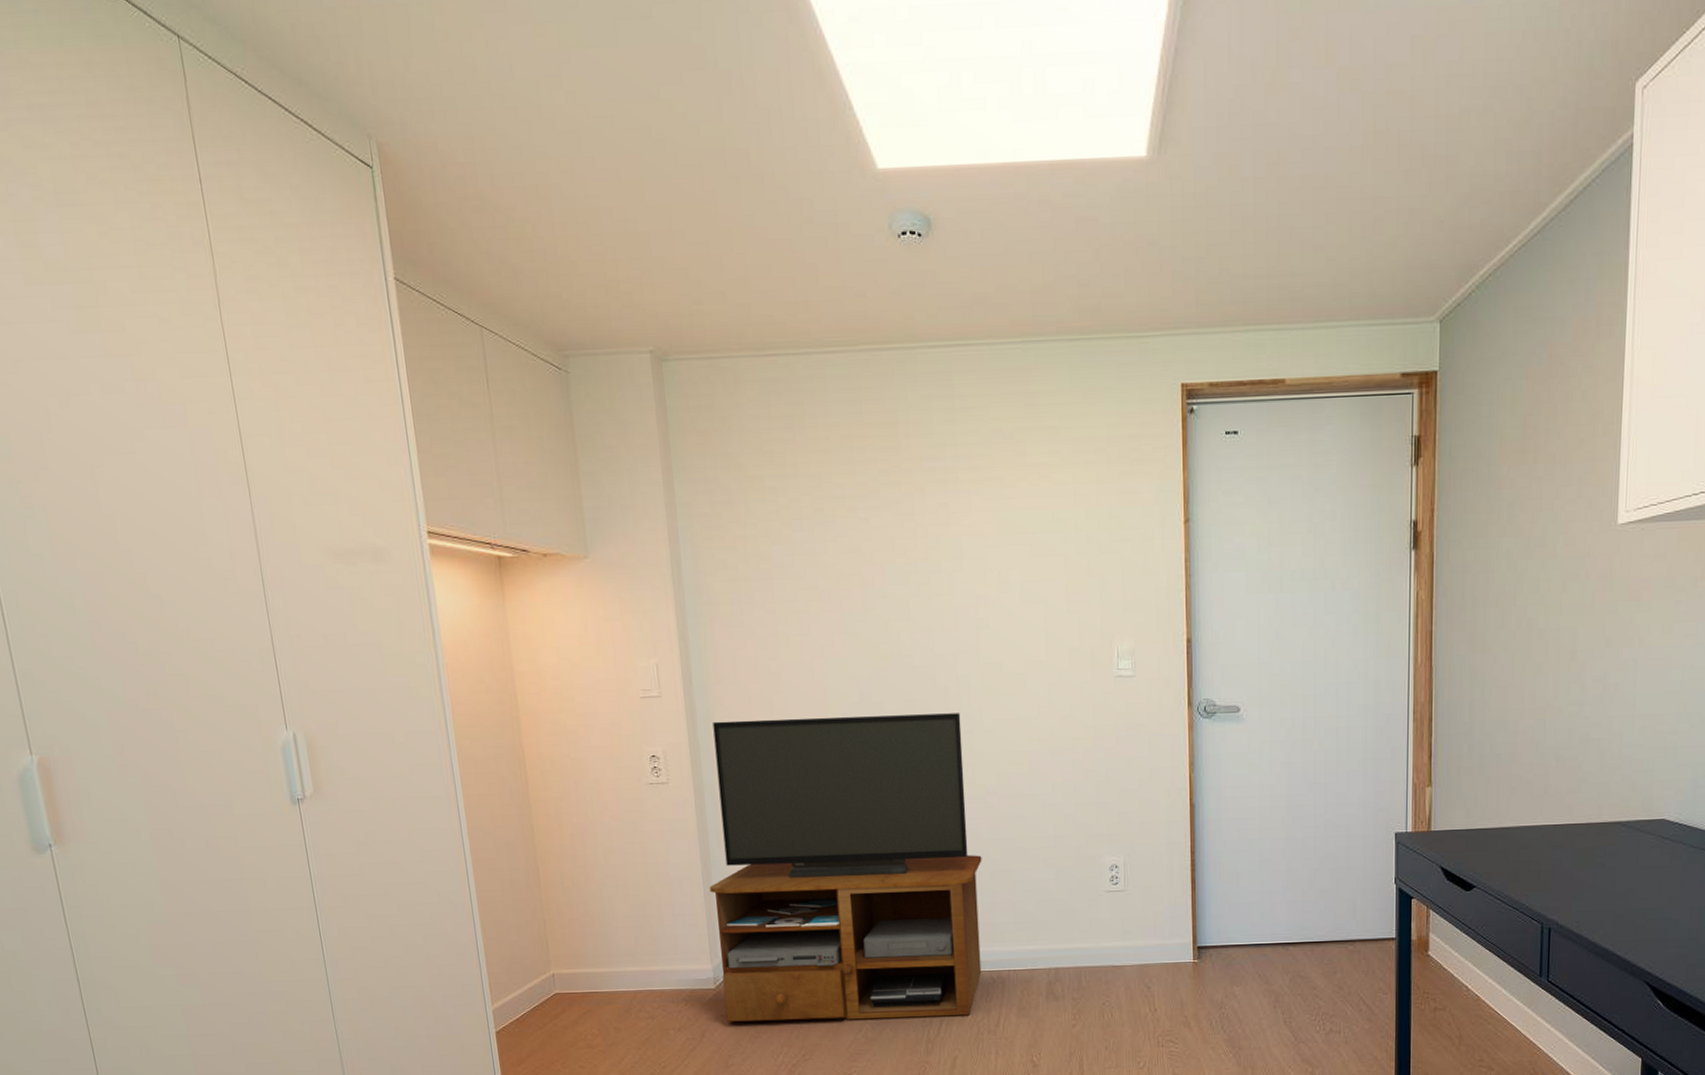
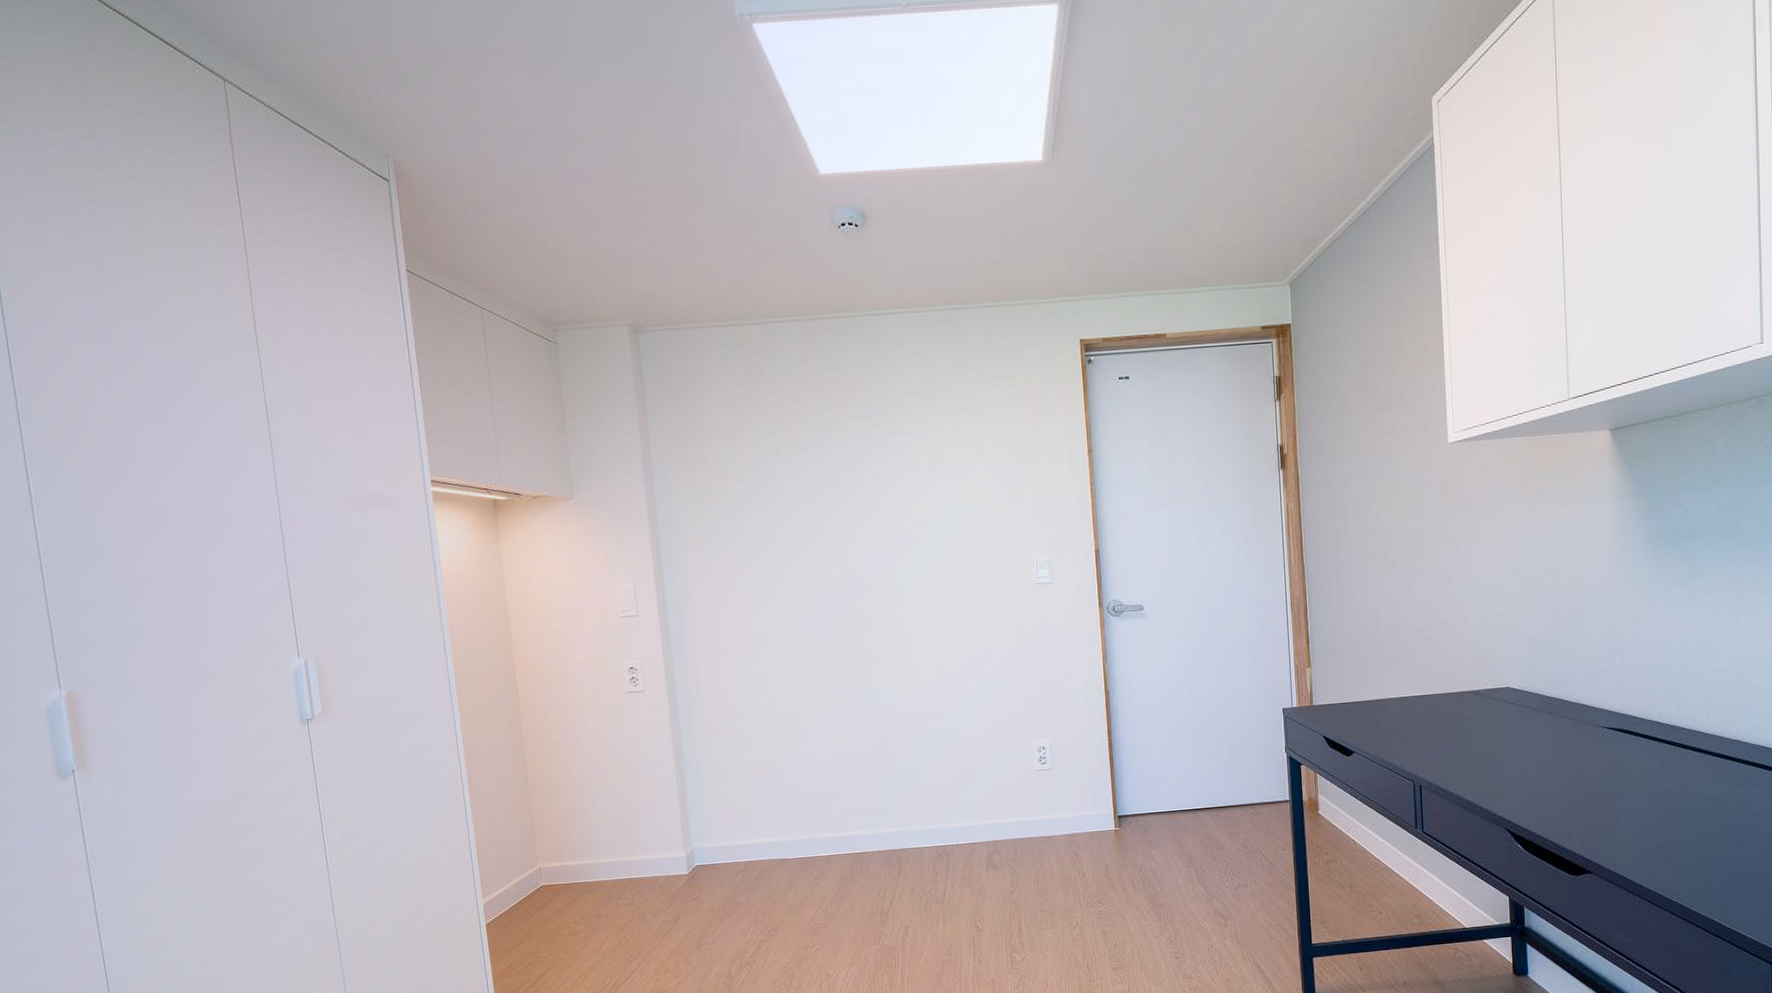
tv stand: present [710,713,982,1023] -> none [683,620,928,905]

